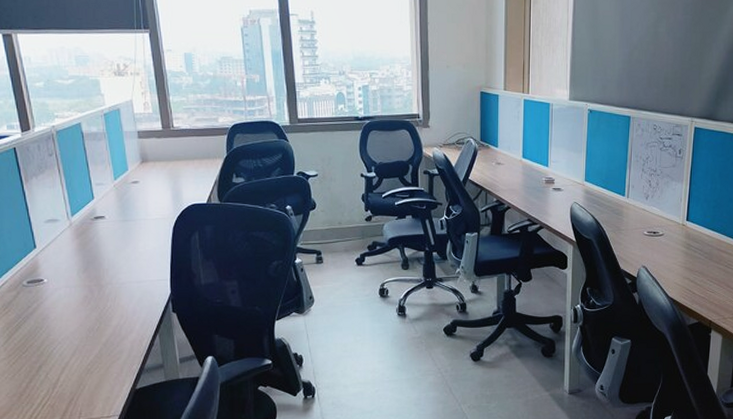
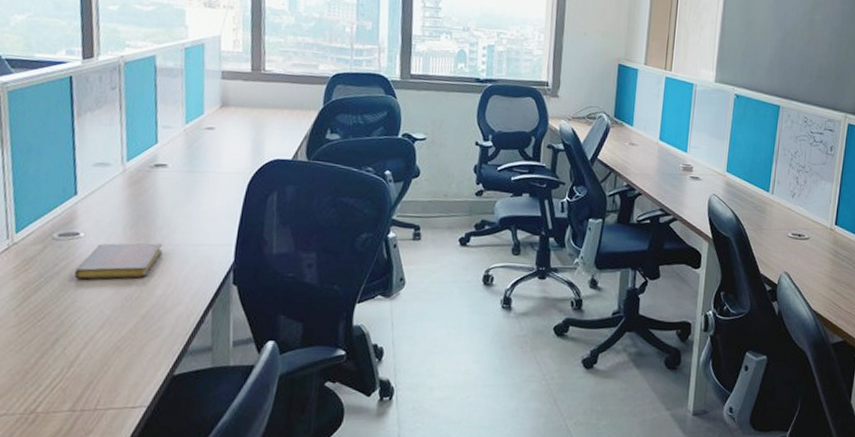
notebook: none [44,283,112,317] -> present [74,243,163,280]

